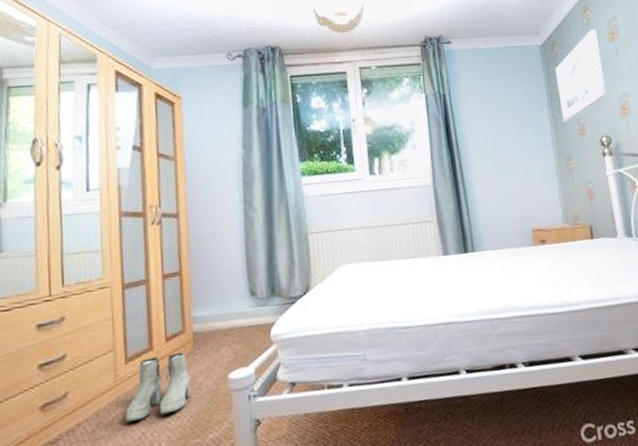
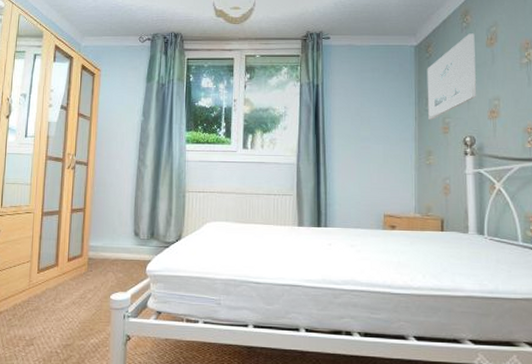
boots: present [125,351,191,423] -> none [33,271,82,318]

